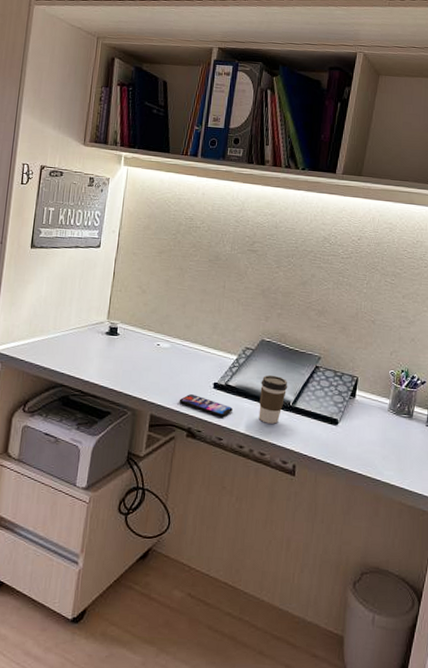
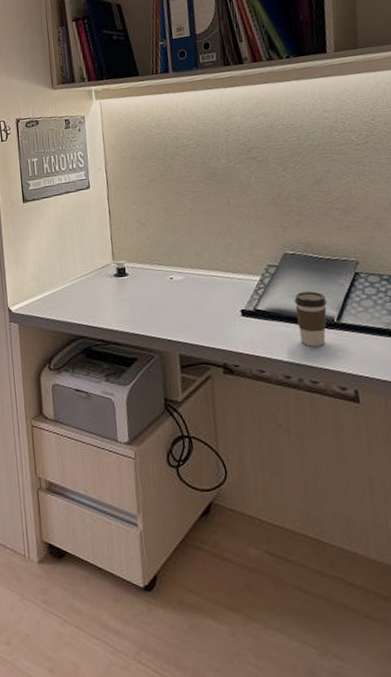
smartphone: present [179,394,233,418] -> none [206,326,269,347]

